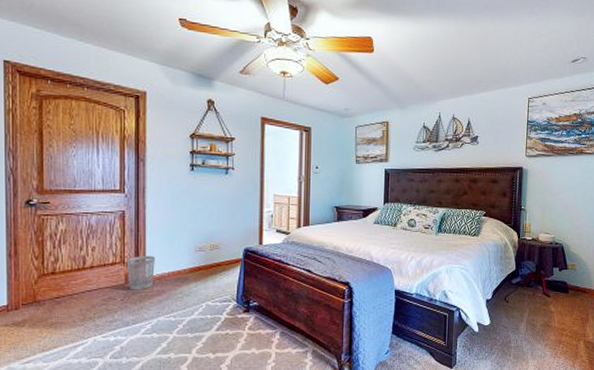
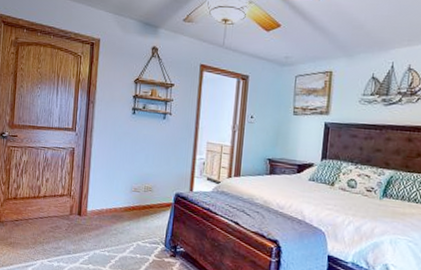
wastebasket: present [126,256,155,290] -> none [72,190,96,223]

